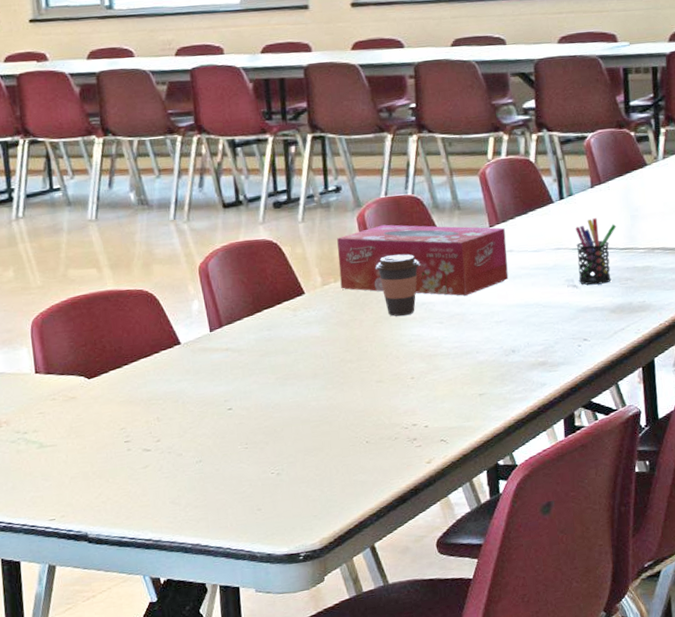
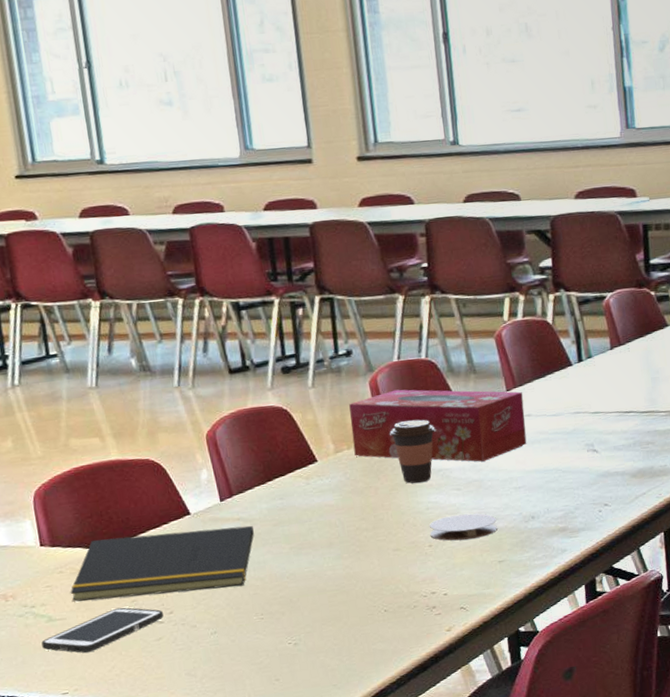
cell phone: none [32,434,151,480] -> present [41,607,164,653]
notepad: none [62,355,242,429] -> present [70,525,254,602]
coaster: none [411,346,478,374] -> present [429,513,497,541]
pen holder: present [575,218,617,285] -> none [595,381,637,450]

